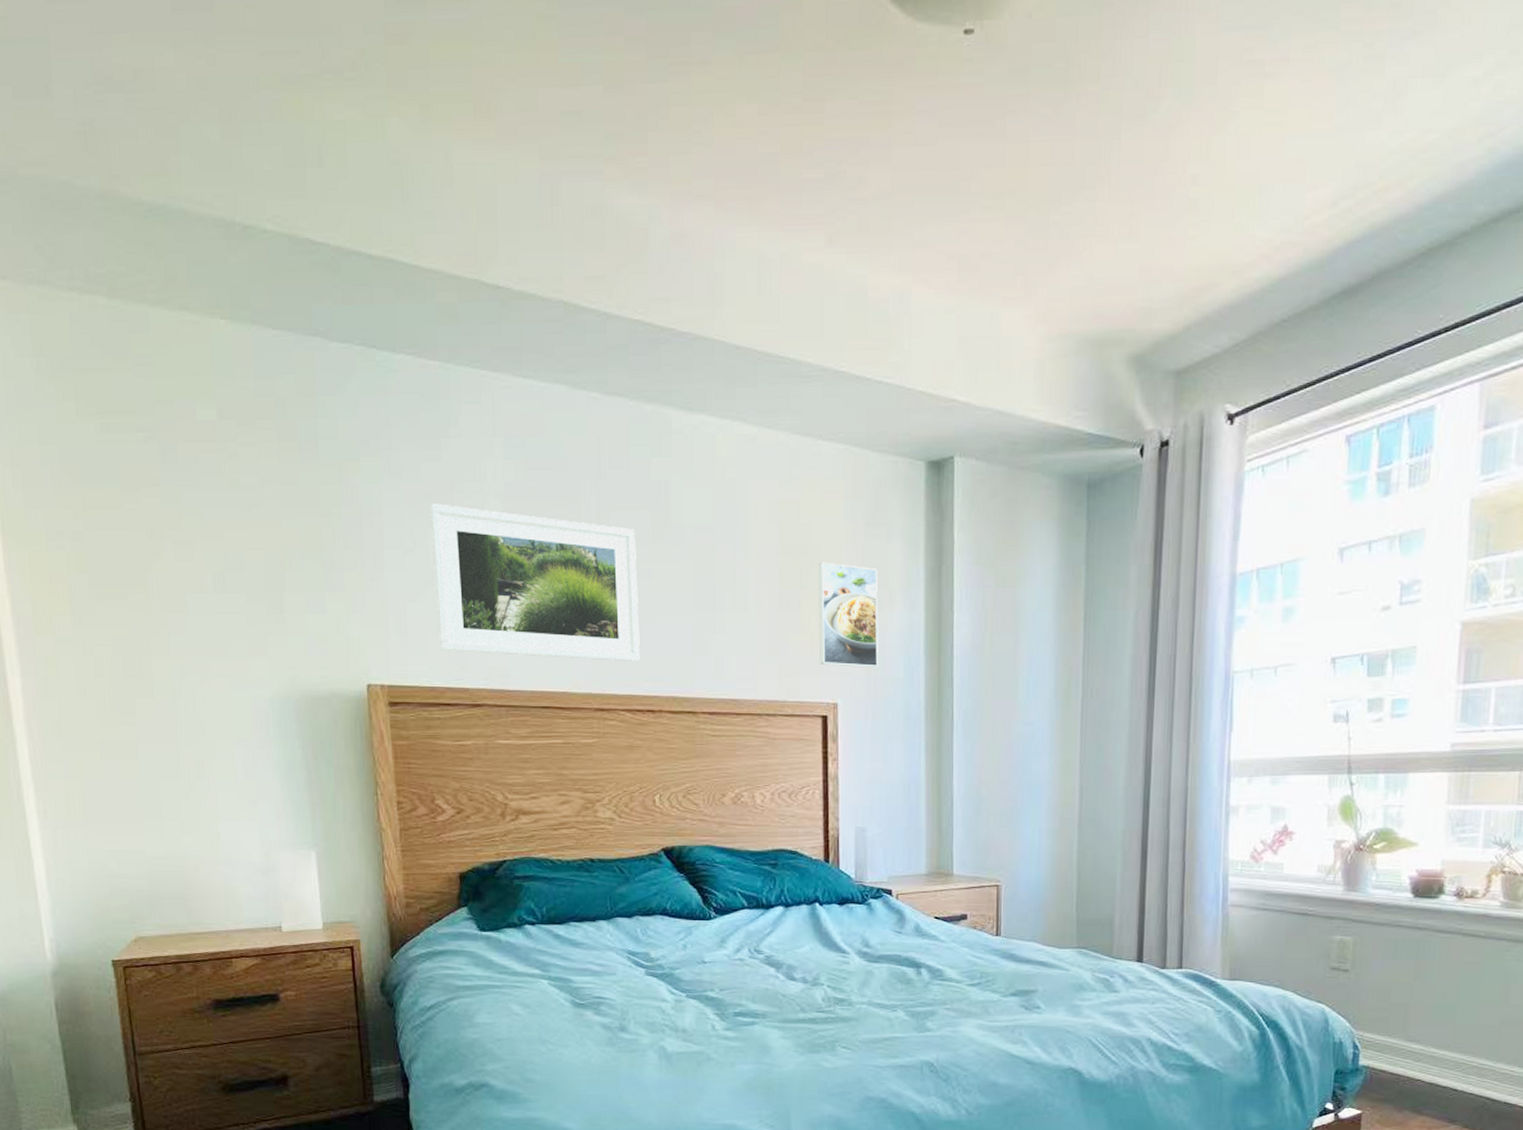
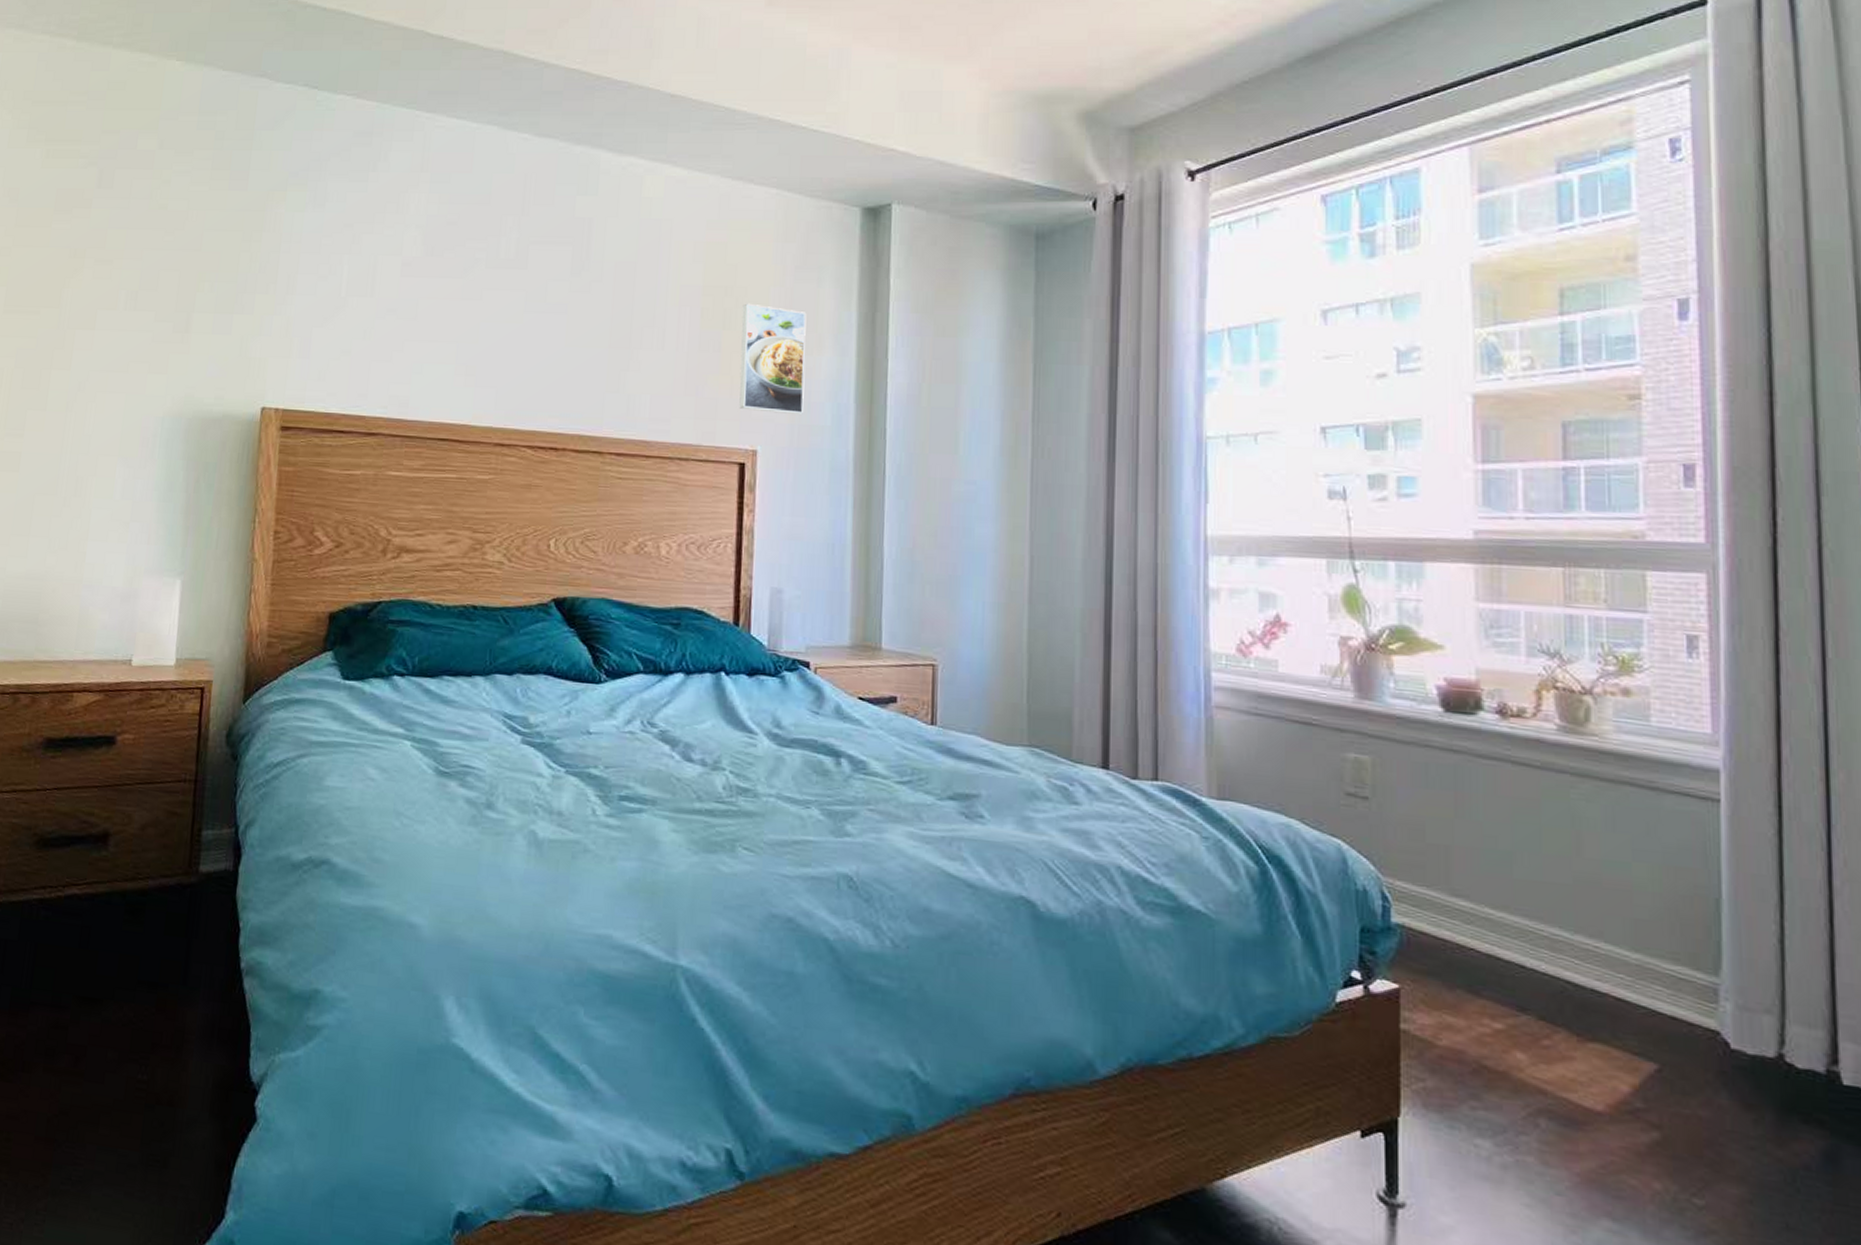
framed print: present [429,503,640,662] -> none [340,233,554,397]

